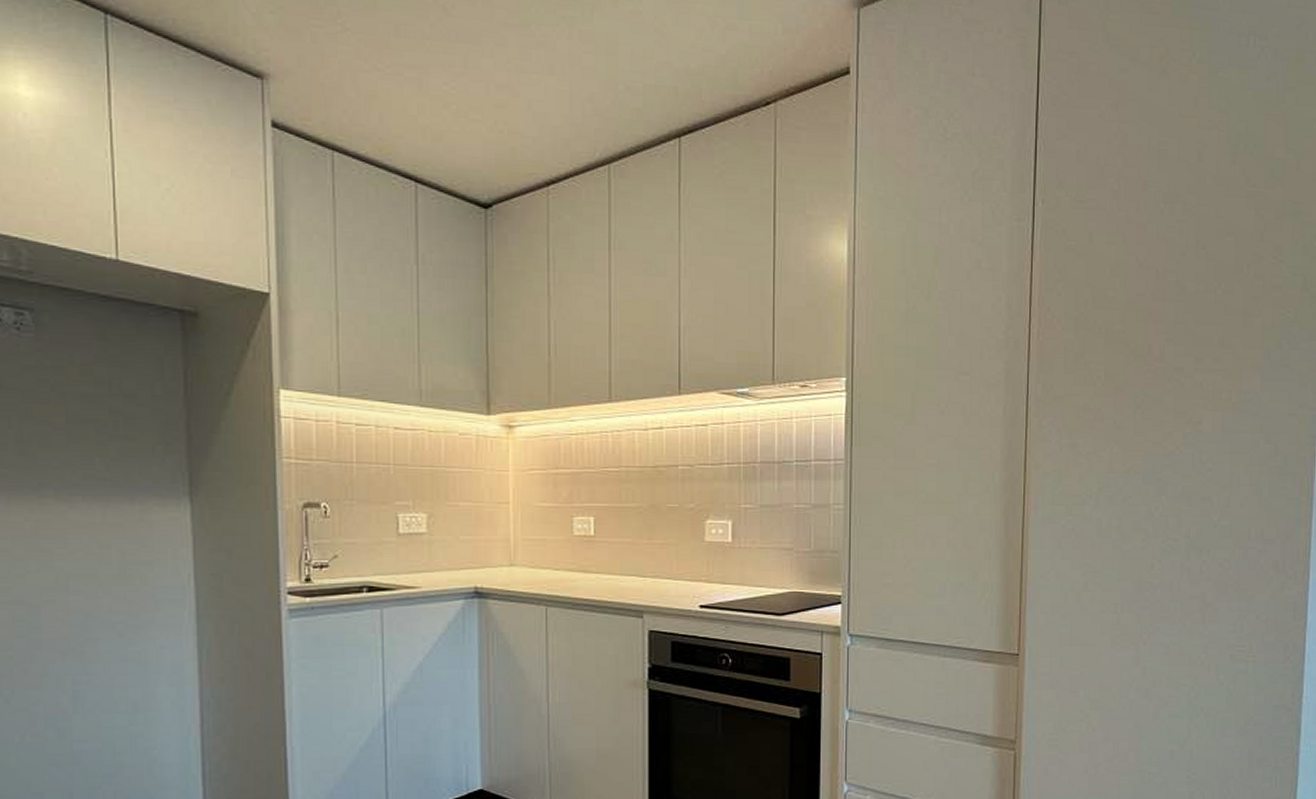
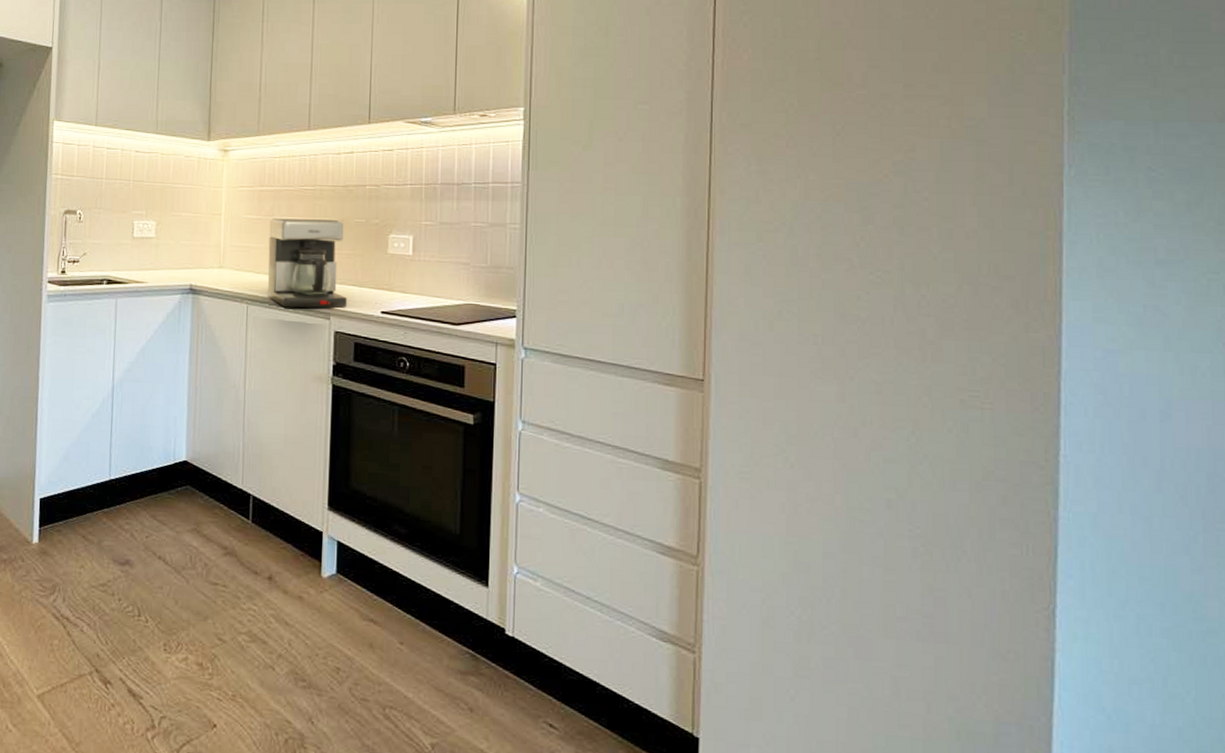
coffee maker: none [568,504,663,608] -> present [267,218,348,308]

